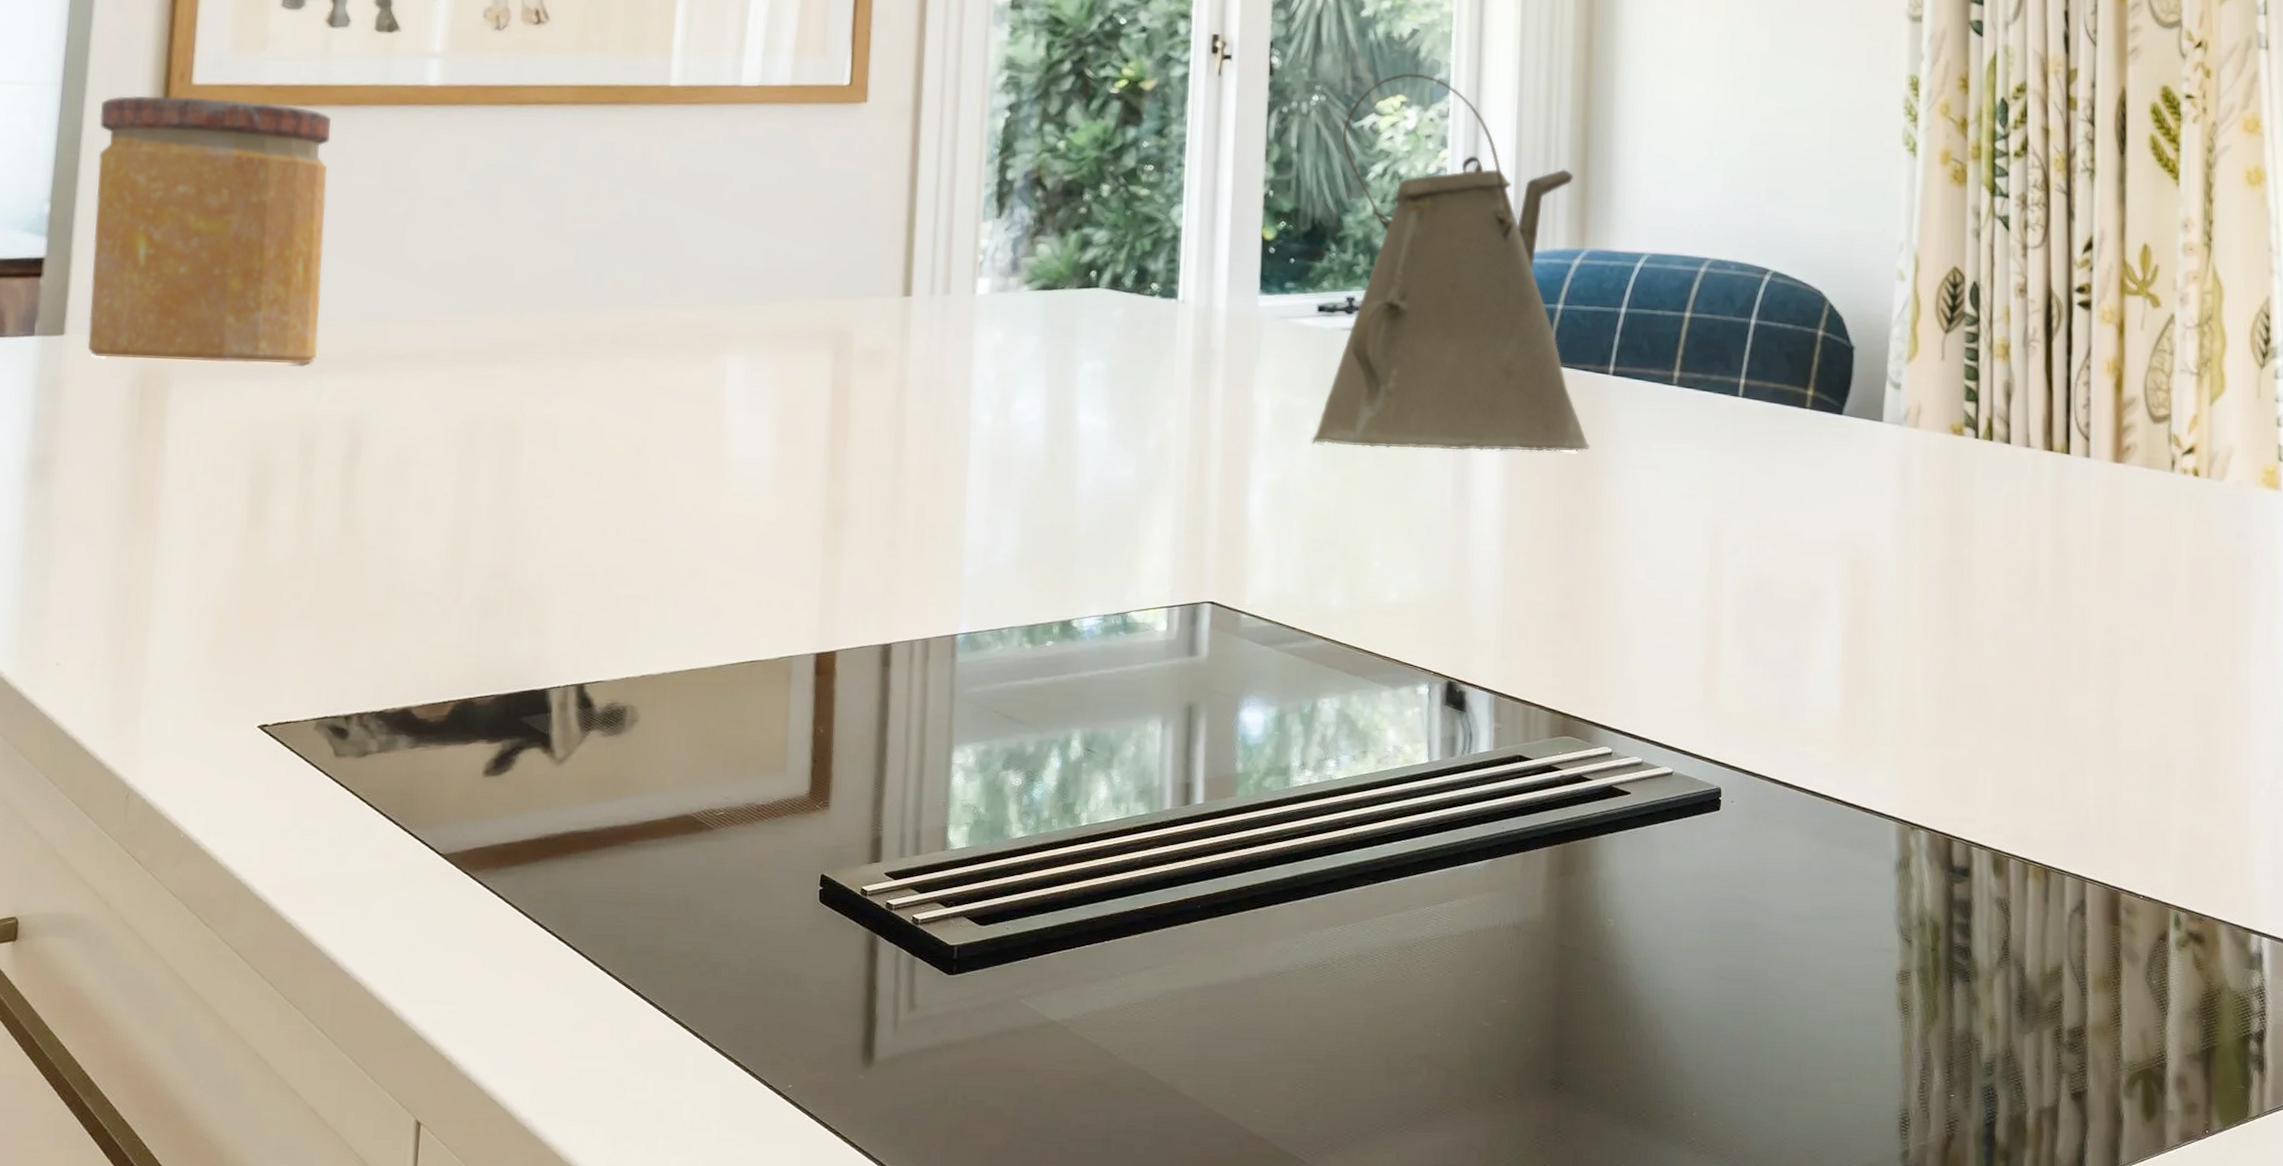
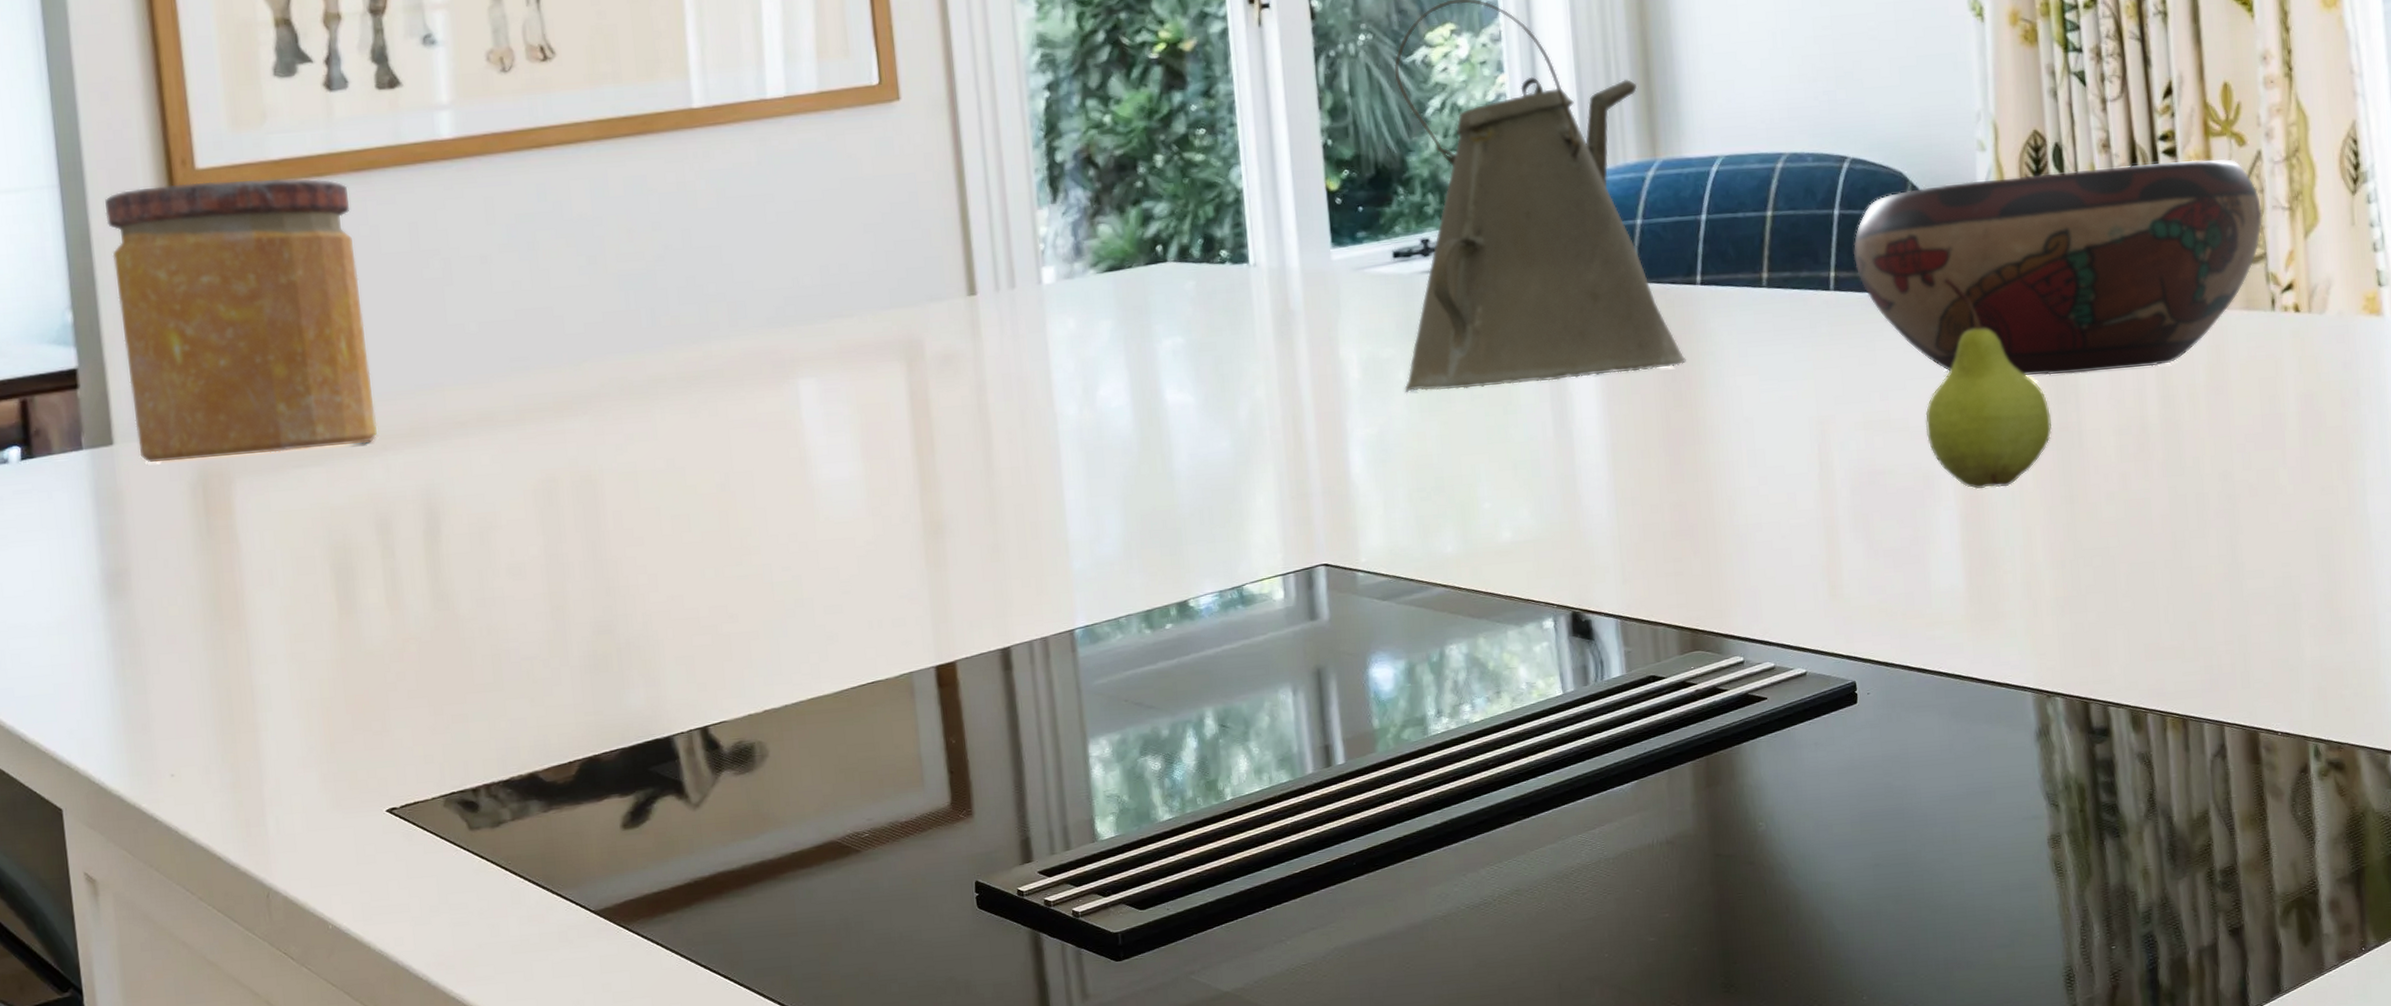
decorative bowl: none [1766,308,2171,512] -> present [1853,159,2263,377]
fruit: none [1818,399,1942,612] -> present [1925,278,2052,490]

